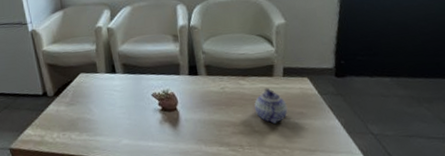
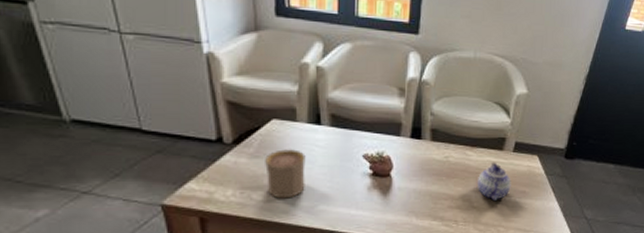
cup: none [78,95,110,137] -> present [265,149,306,199]

